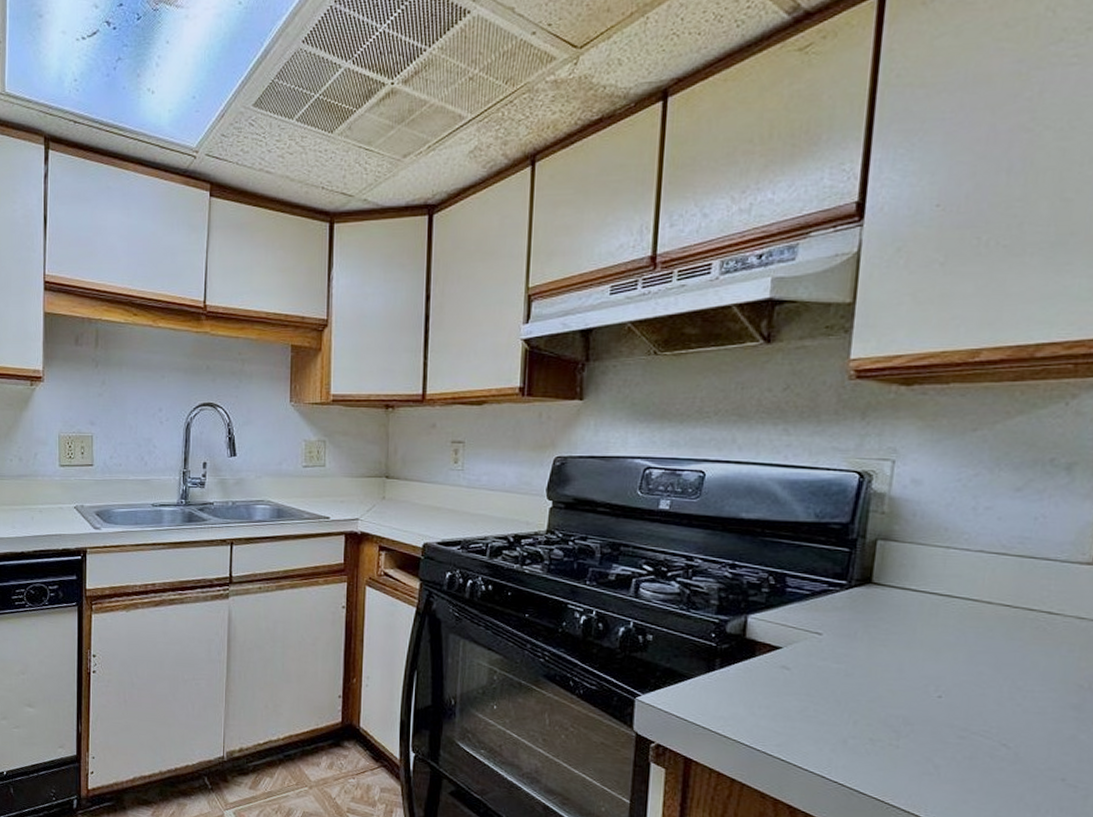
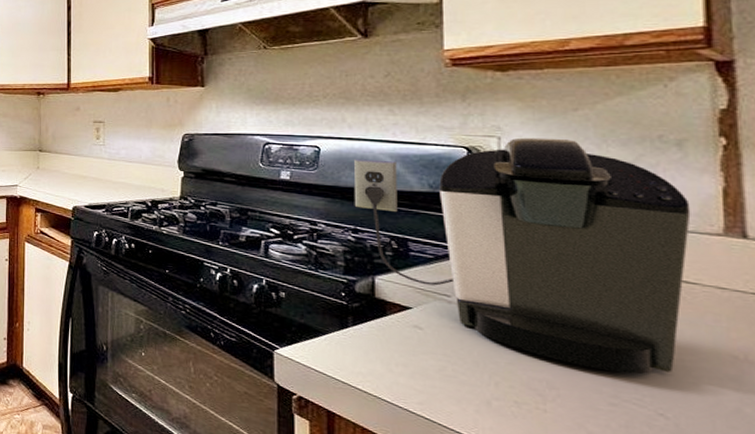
coffee maker: none [735,461,1068,707] -> present [354,137,691,375]

